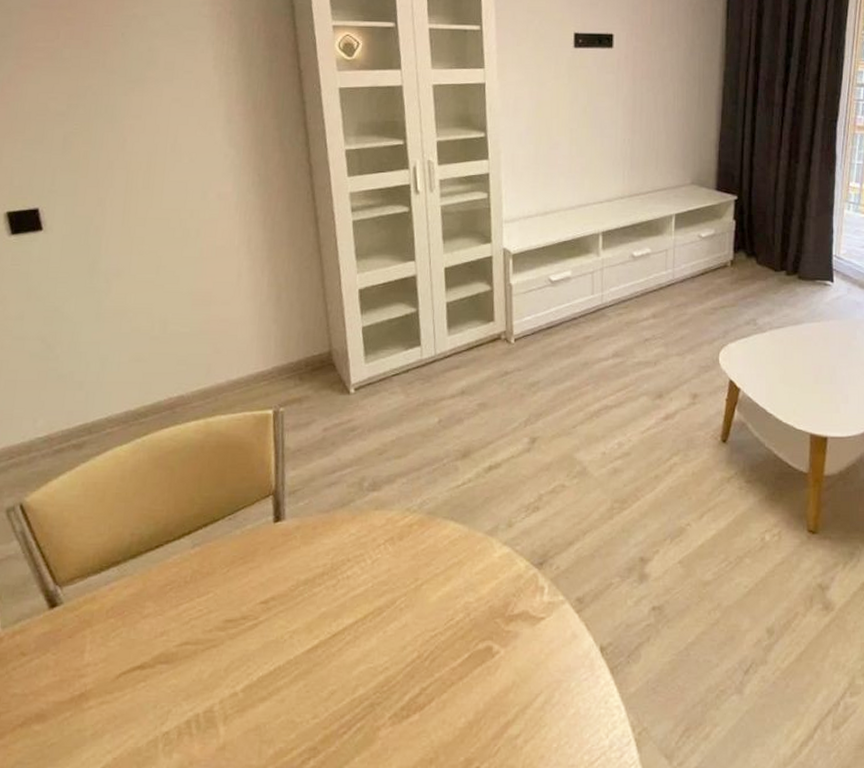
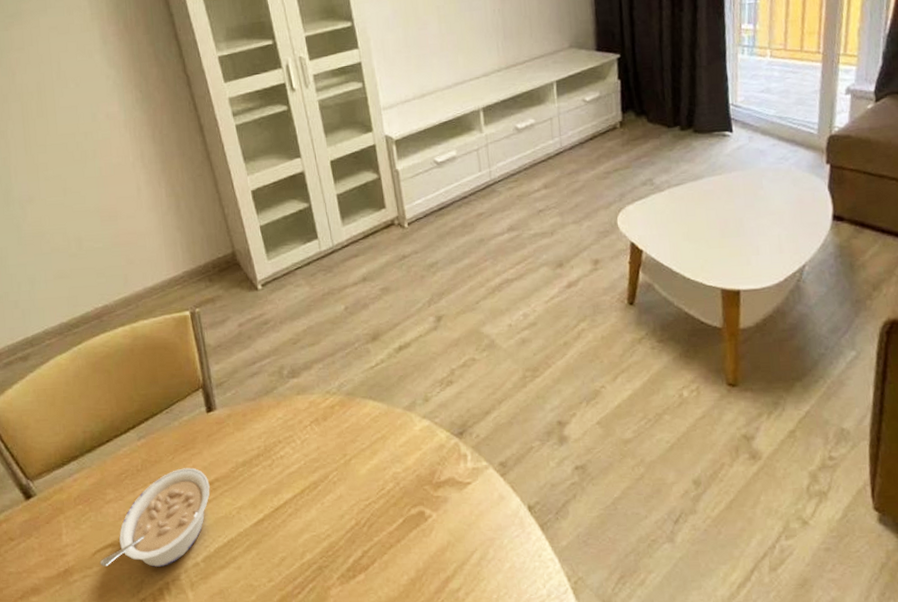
legume: none [123,583,264,696] -> present [99,467,210,568]

